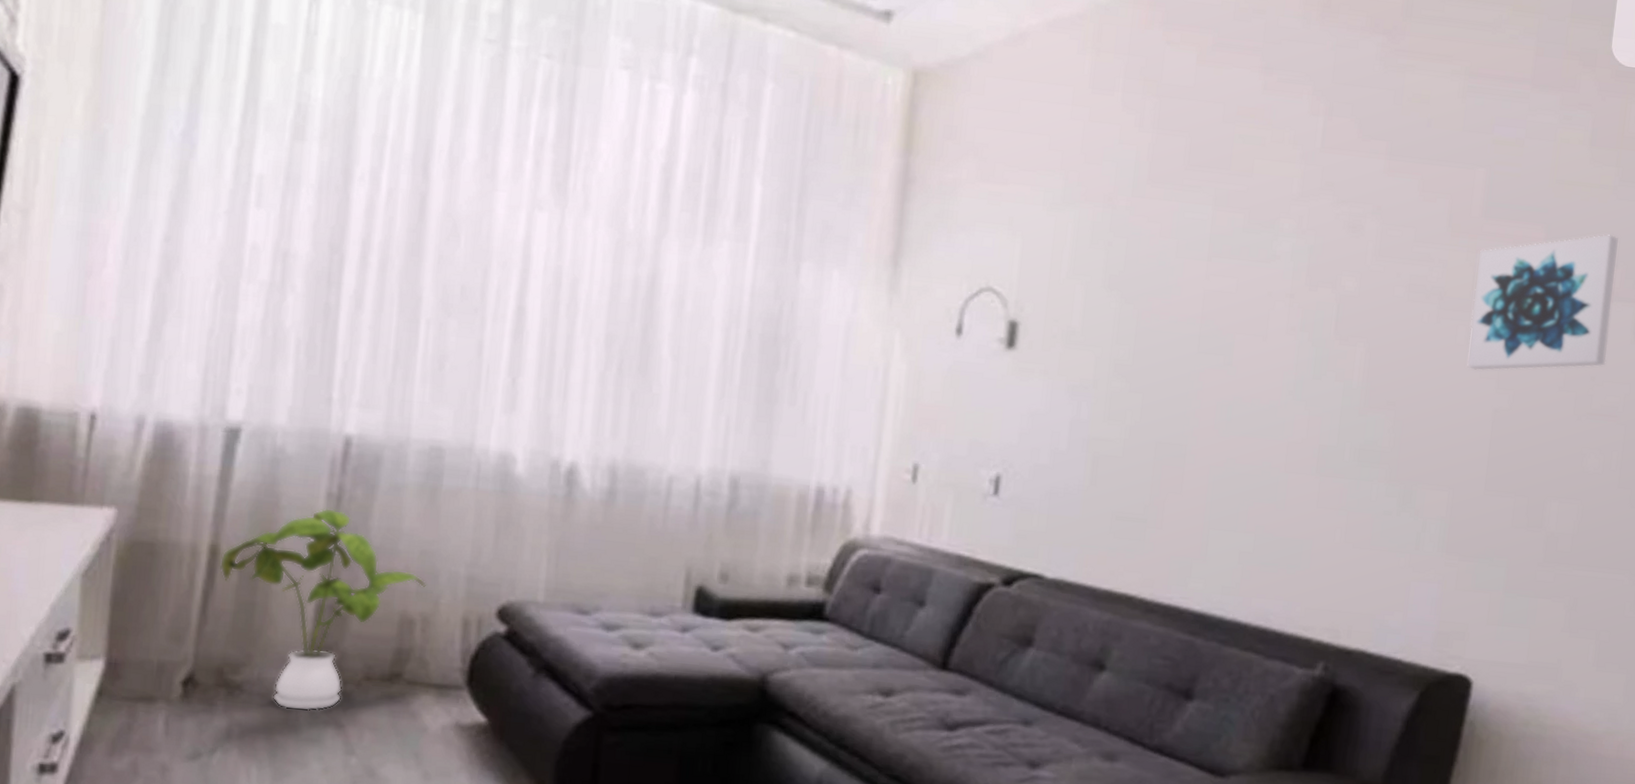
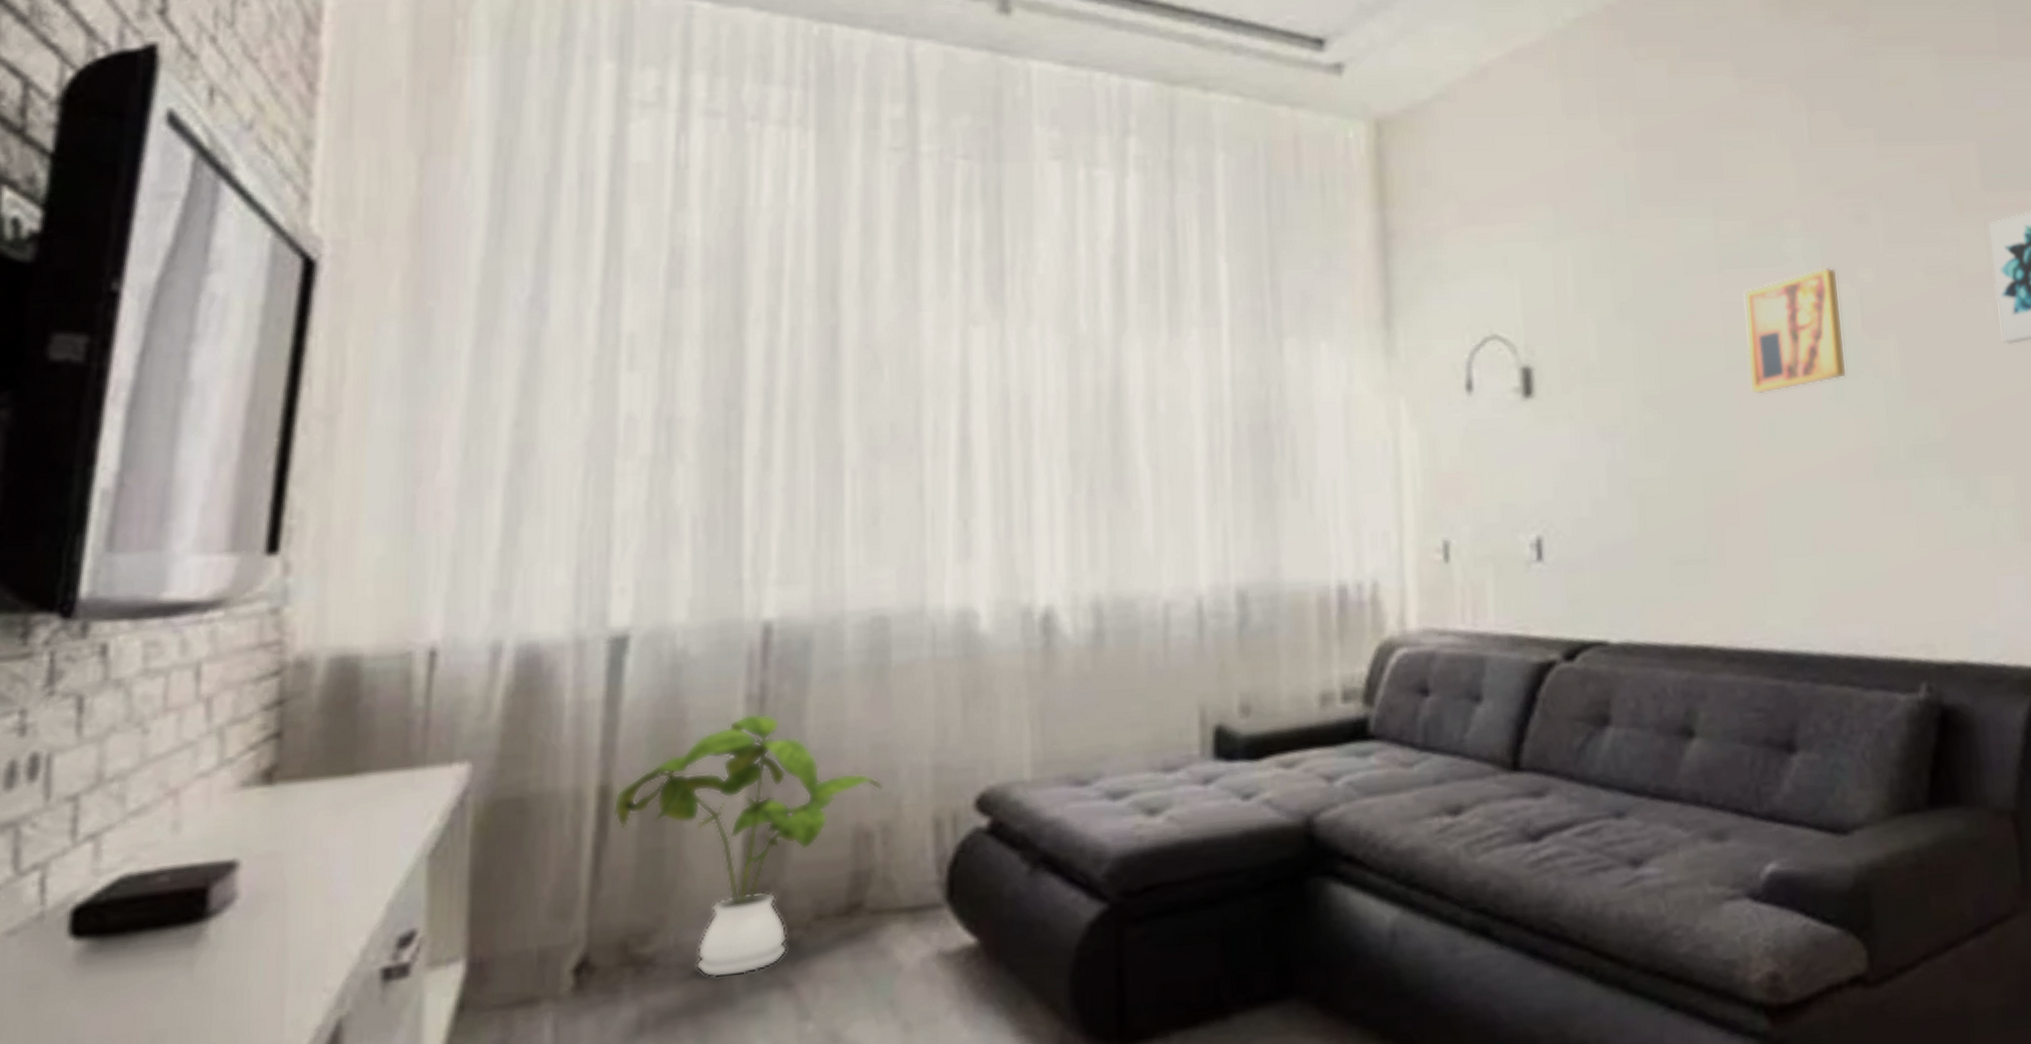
wall art: none [1216,270,1321,380] -> present [1742,267,1848,394]

